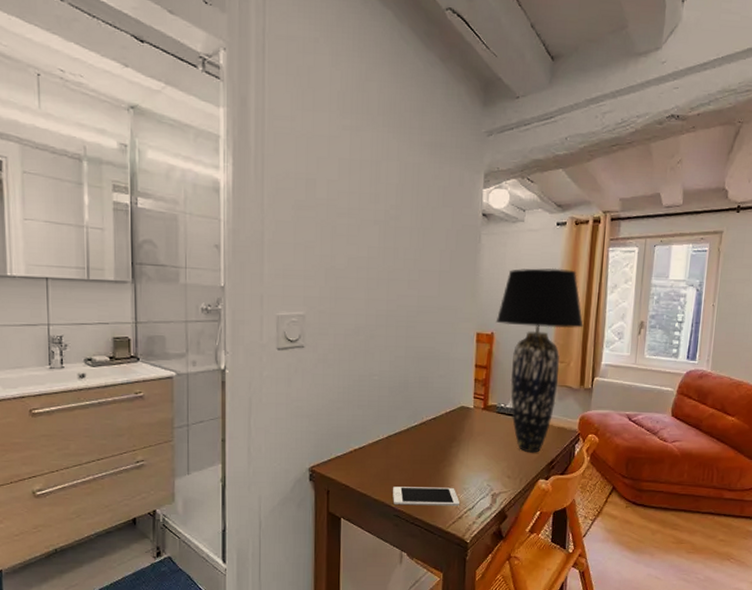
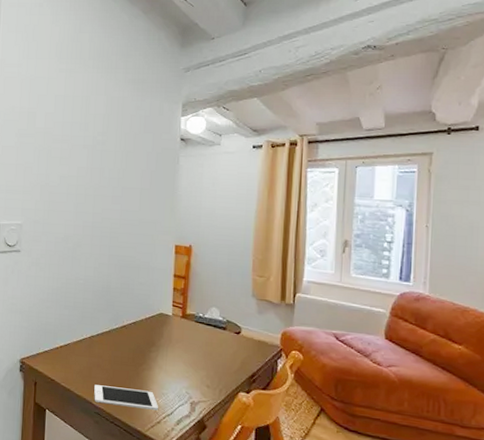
table lamp: present [495,268,584,453] -> none [193,187,283,365]

